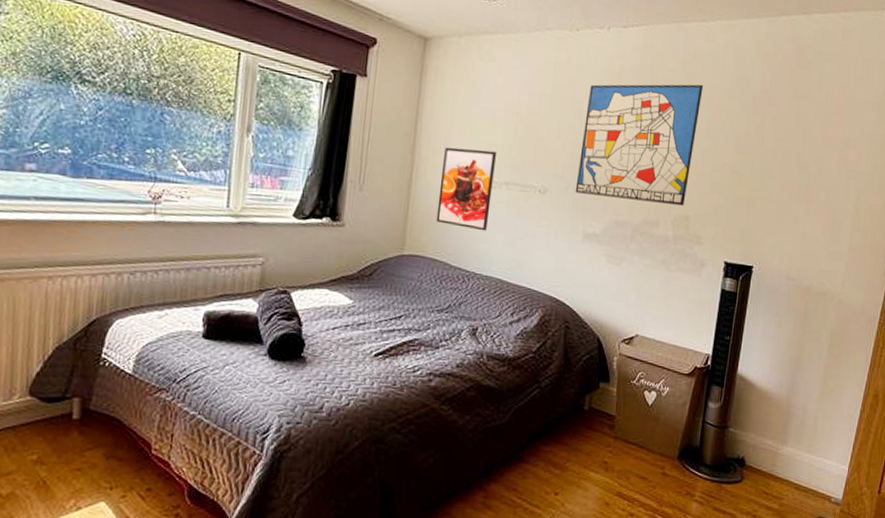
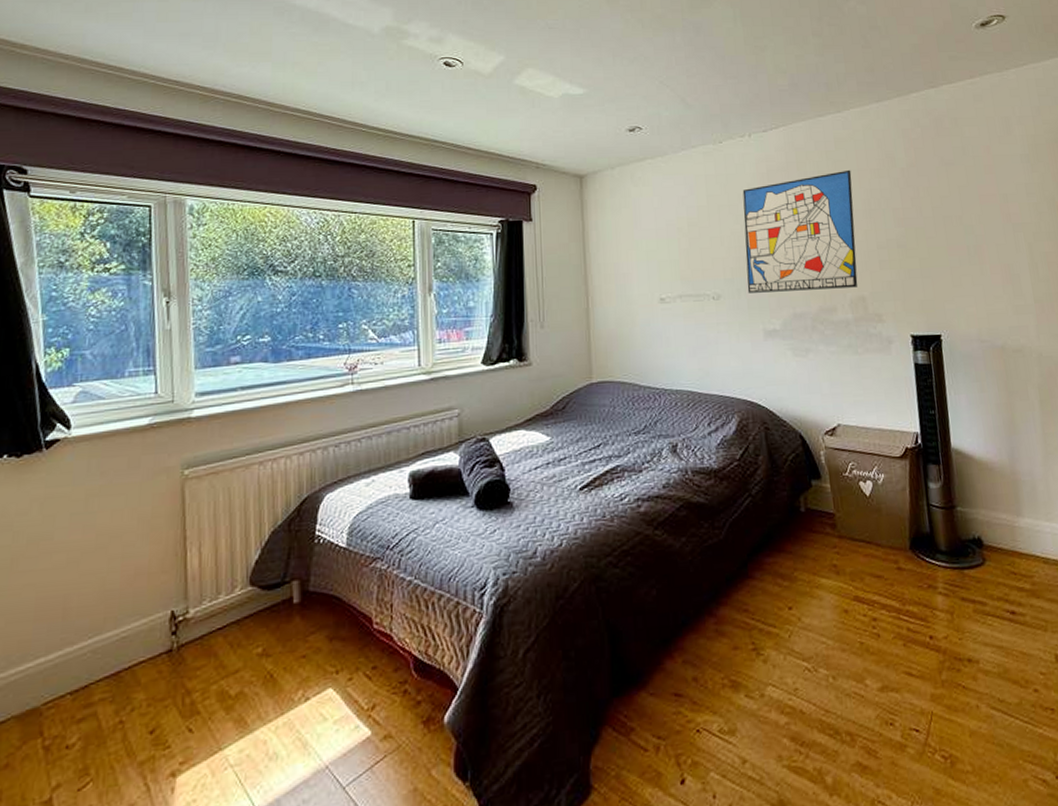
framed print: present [436,147,497,231] -> none [616,268,669,347]

